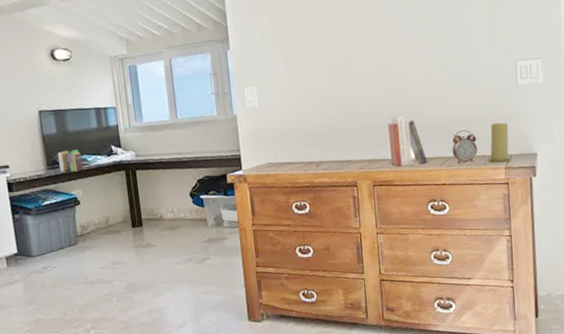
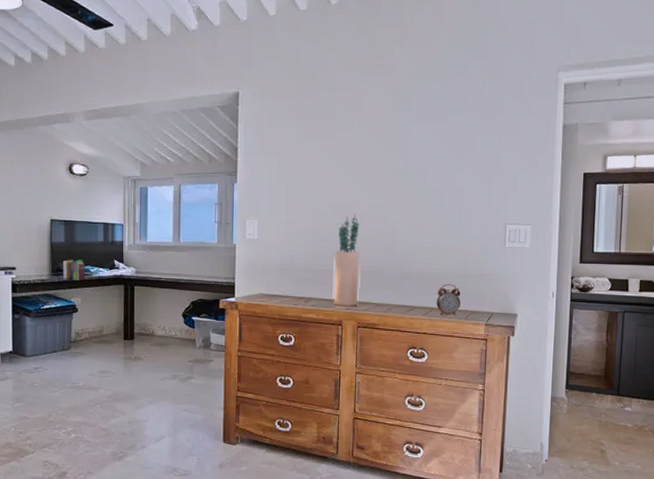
vase: none [341,67,371,167] -> present [333,213,360,307]
books: present [388,114,428,168] -> none [377,262,412,312]
candle: present [488,122,511,163] -> none [470,280,492,319]

